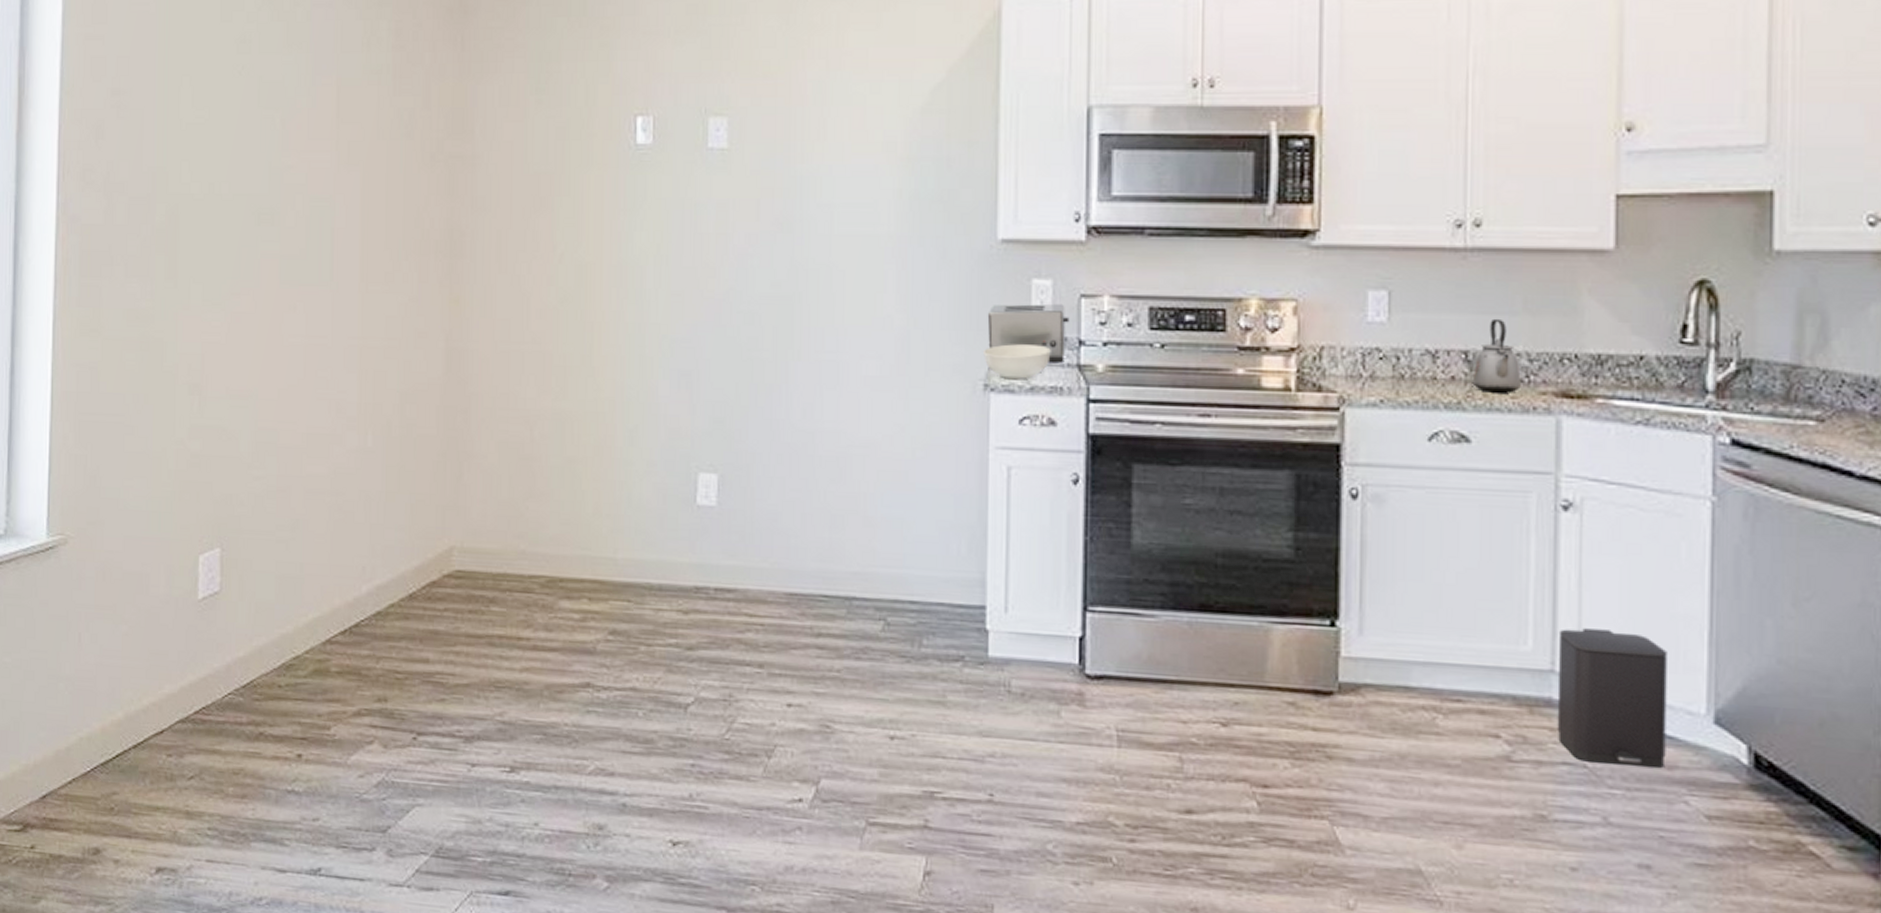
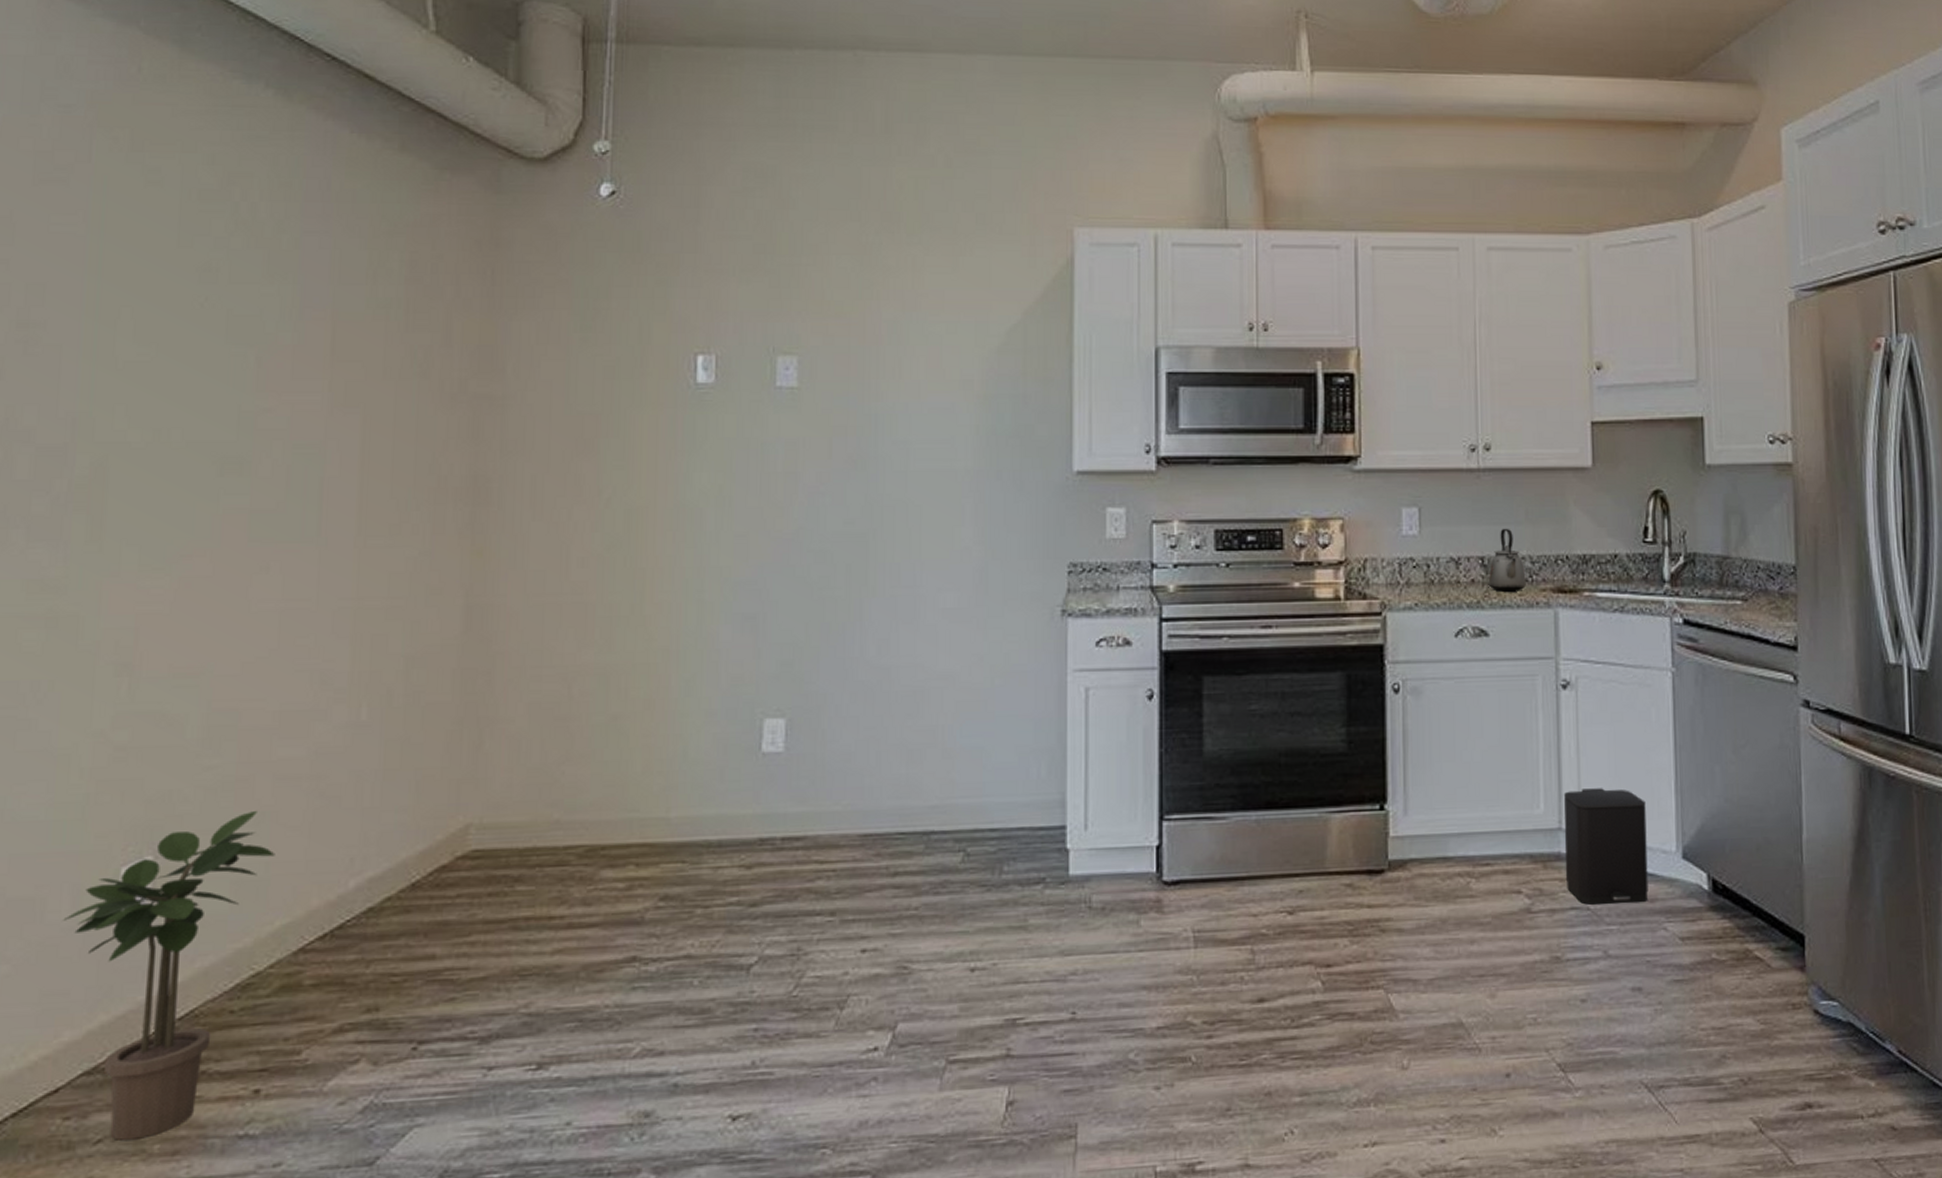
potted plant: none [161,518,307,781] -> present [63,811,275,1141]
bowl: present [982,344,1051,380] -> none [1060,570,1125,604]
toaster: present [987,303,1070,363] -> none [1064,530,1142,586]

